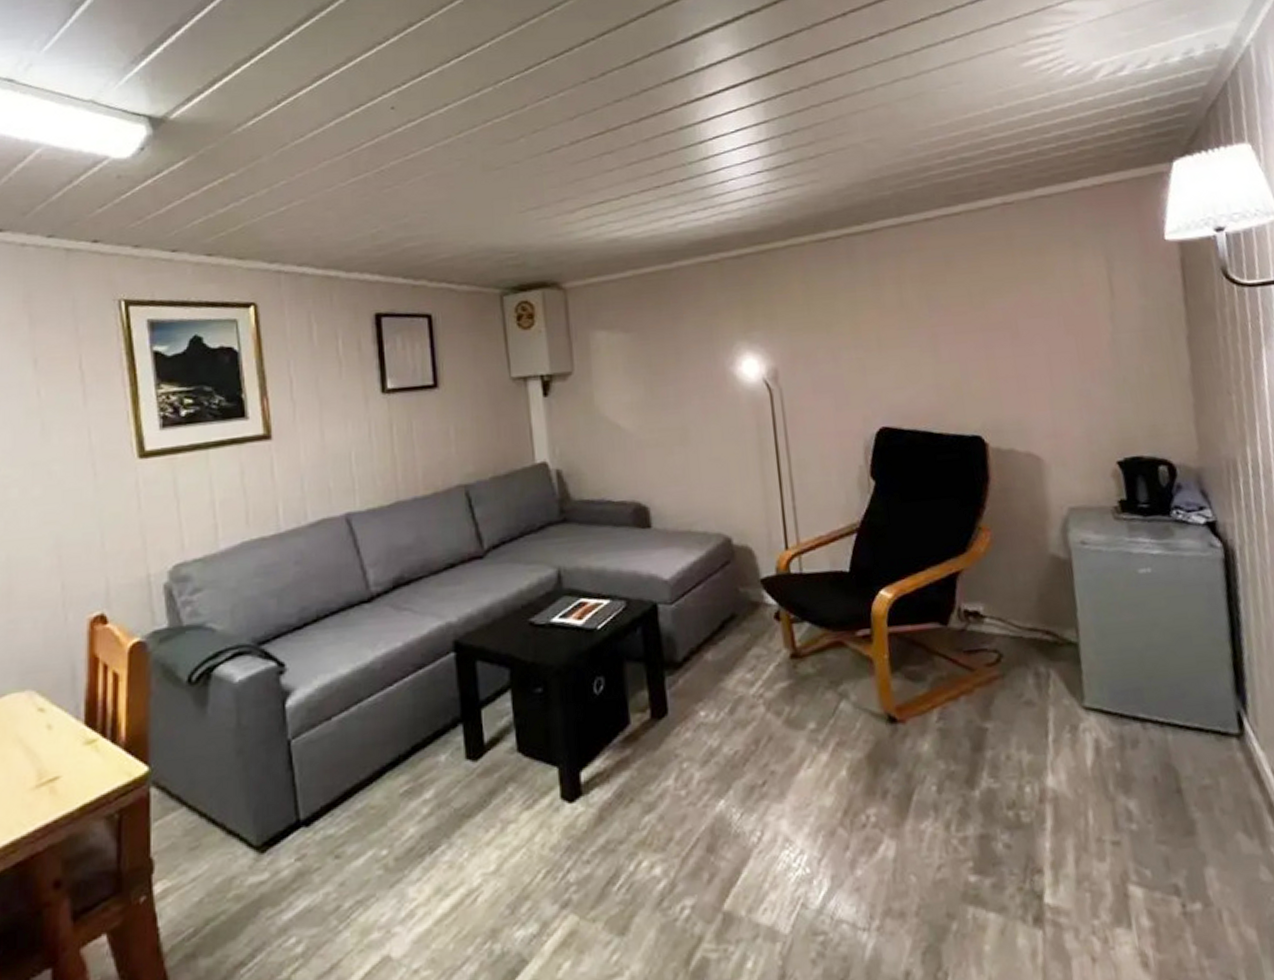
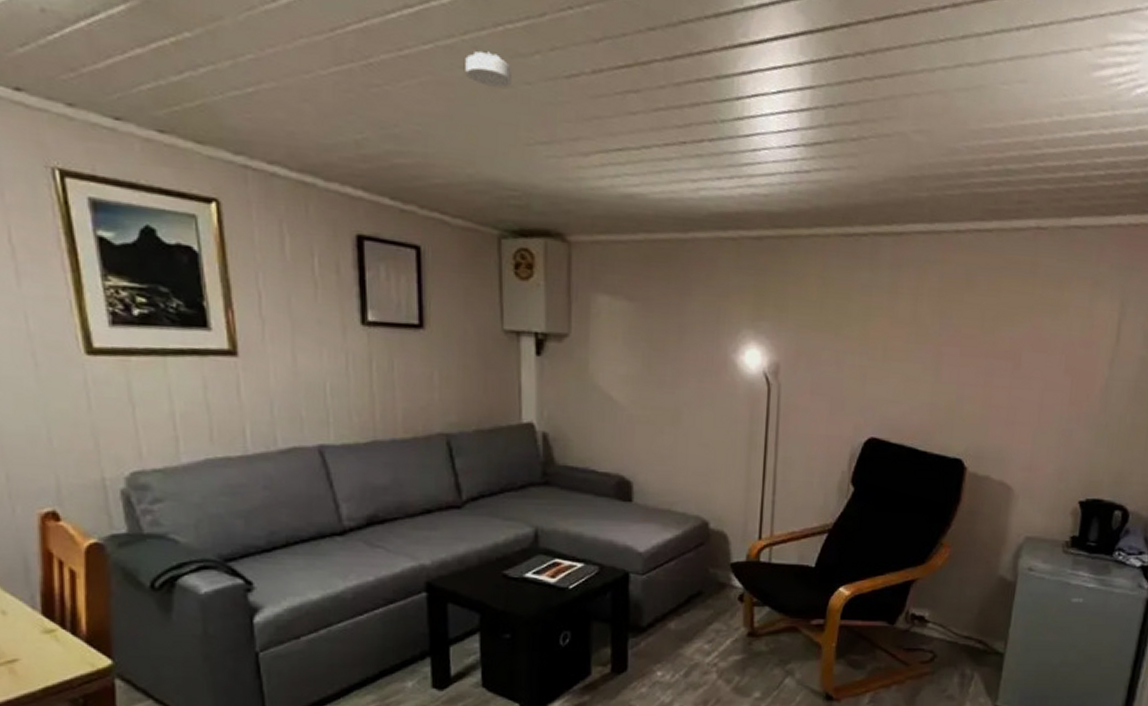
smoke detector: none [461,143,503,171] -> present [465,50,513,88]

